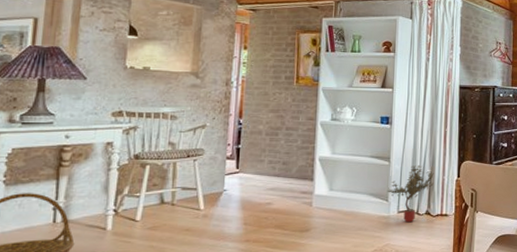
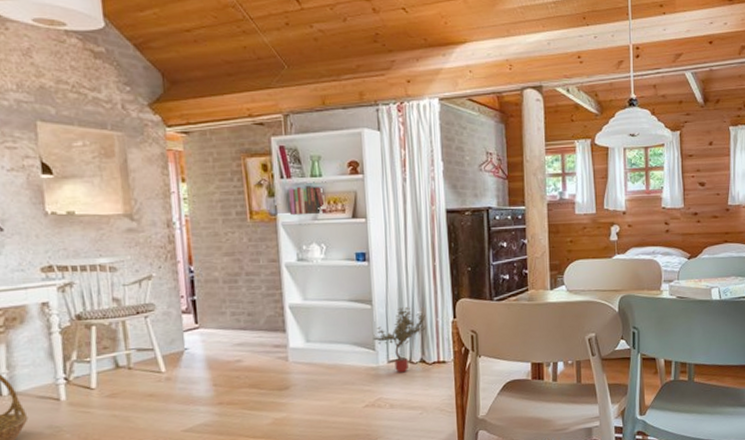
books: none [329,59,363,83] -> present [287,186,330,216]

